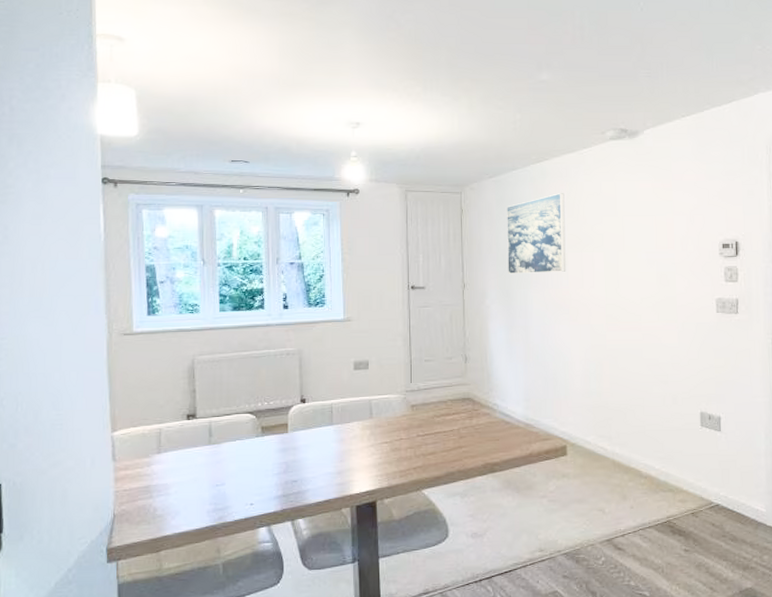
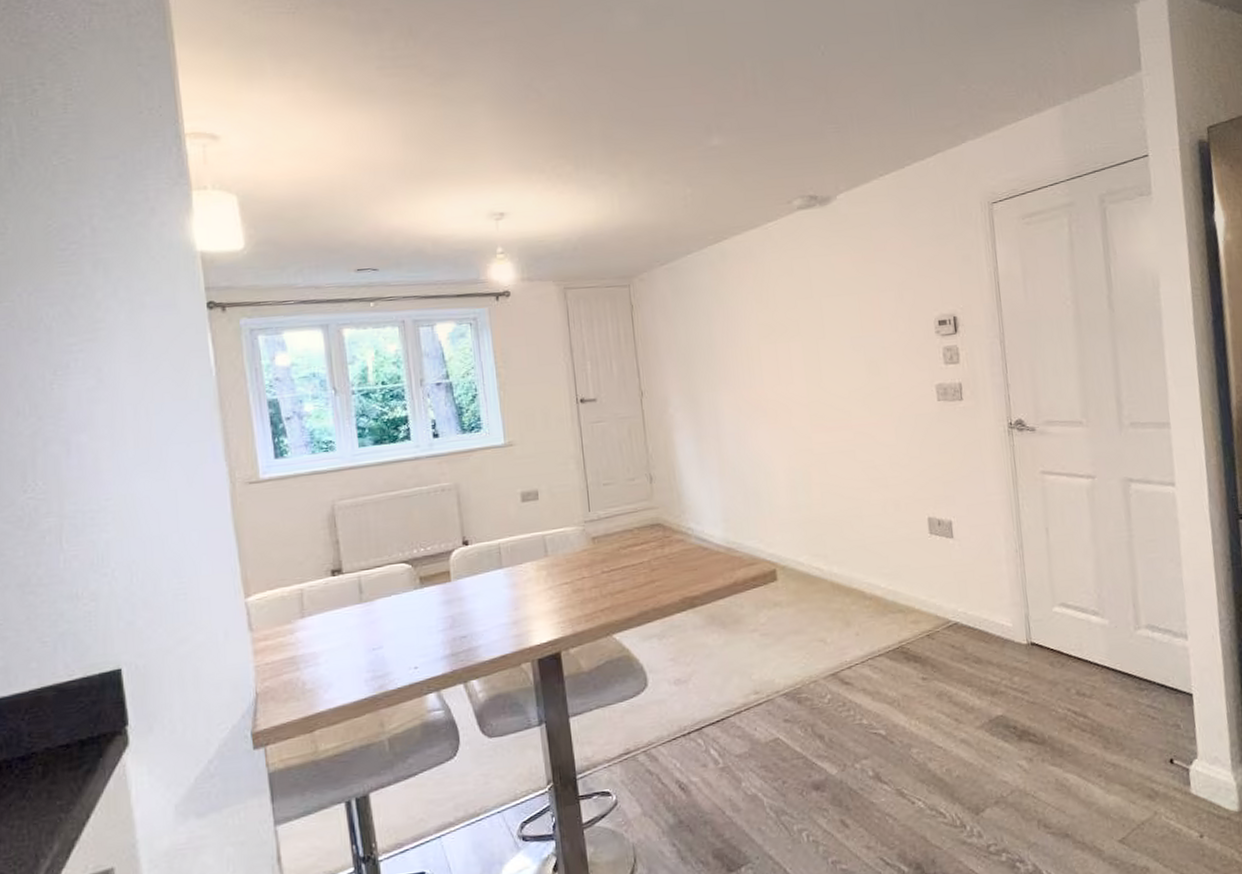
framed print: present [507,193,566,274] -> none [684,276,759,376]

